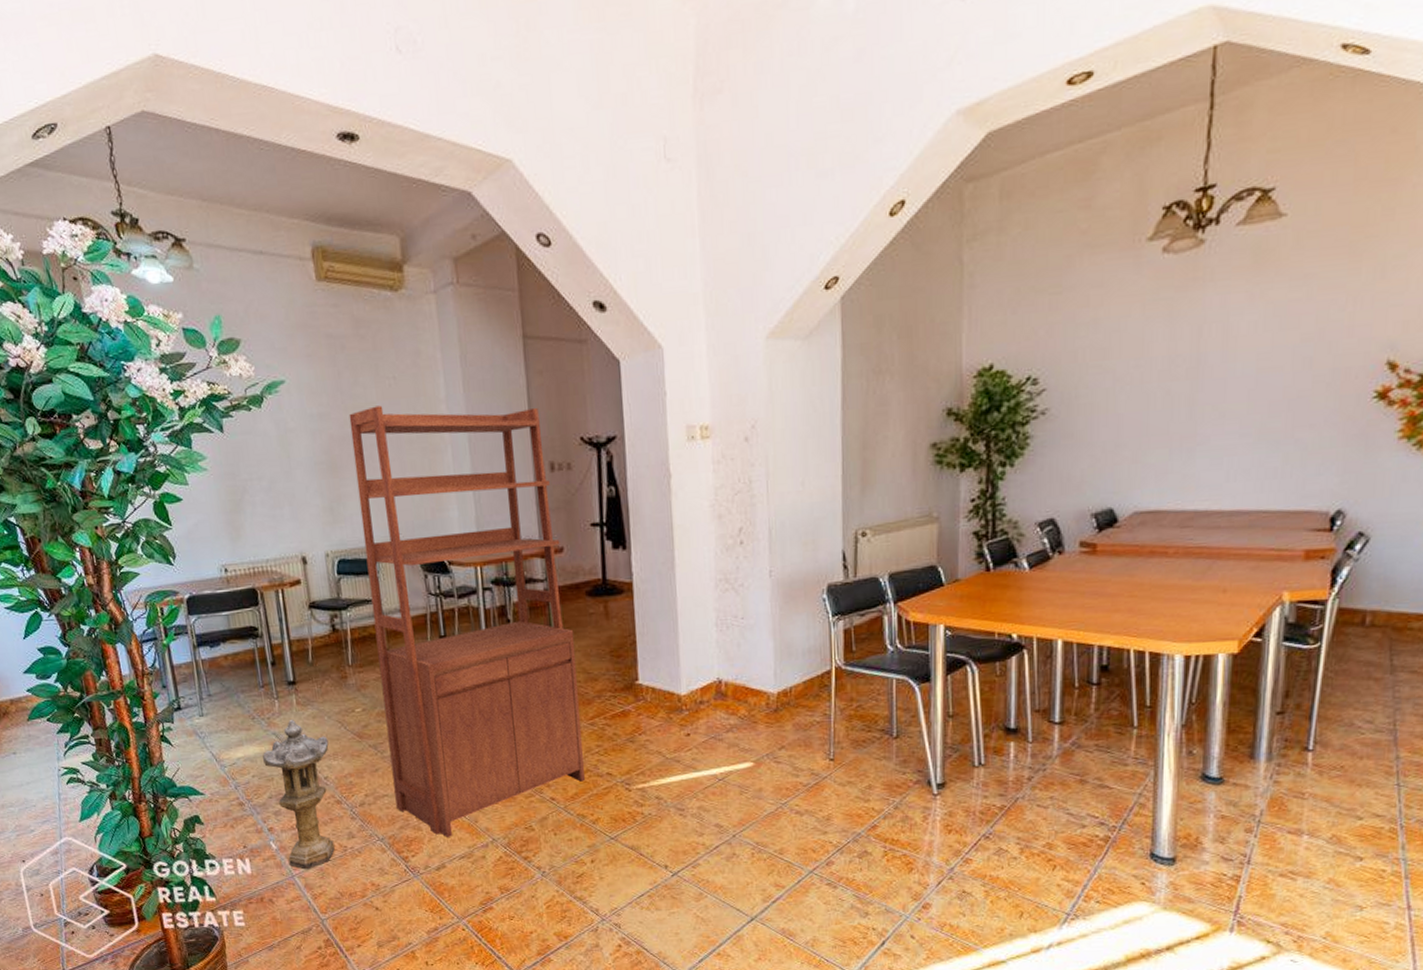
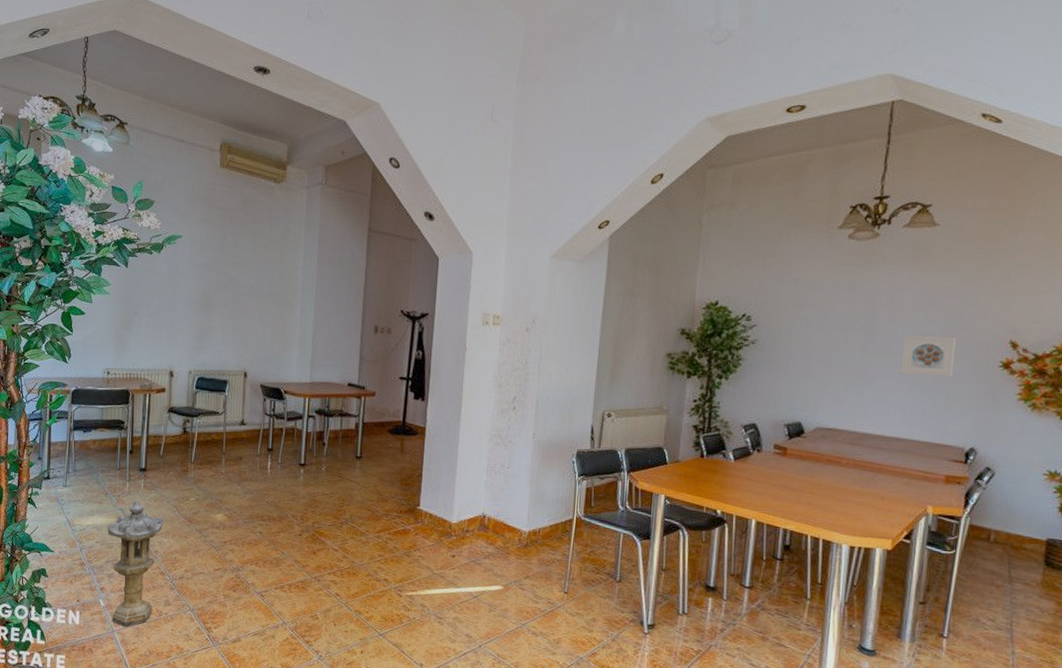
bookshelf: present [349,405,585,837] -> none [209,264,374,616]
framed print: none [1241,366,1314,426] -> present [900,335,956,377]

